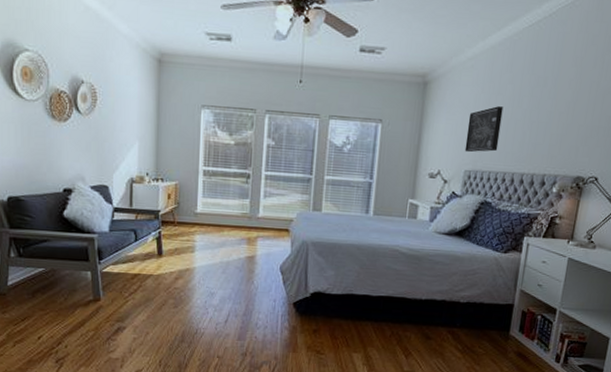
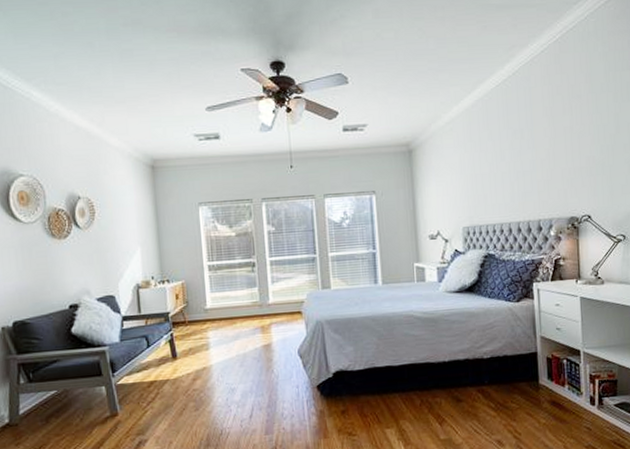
wall art: present [464,106,504,153] -> none [457,162,491,210]

